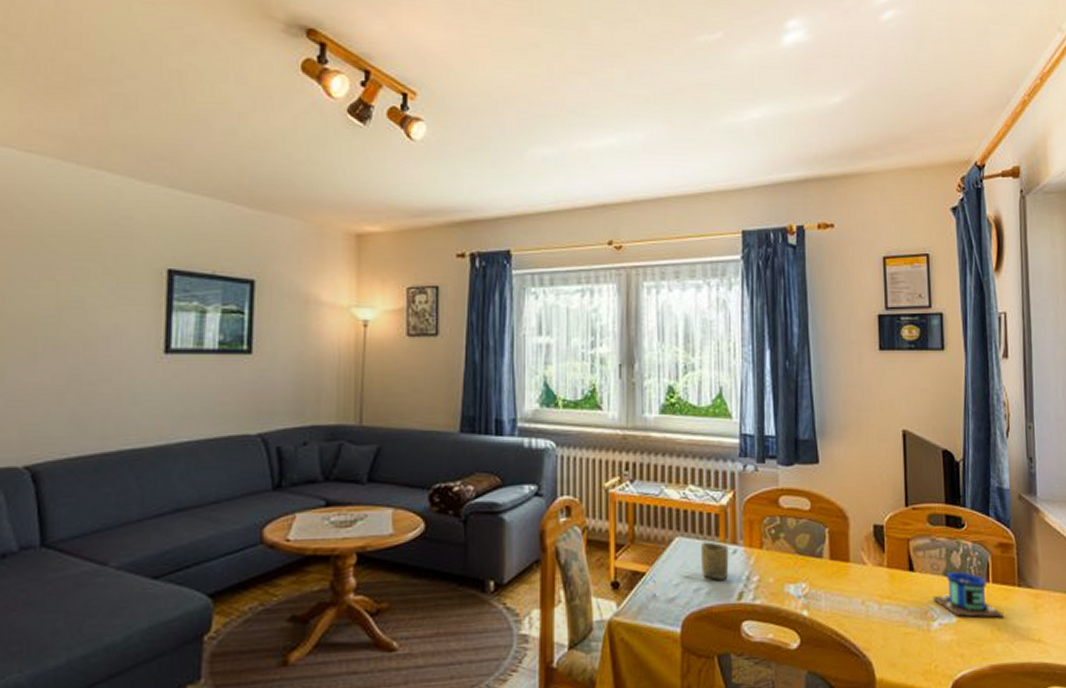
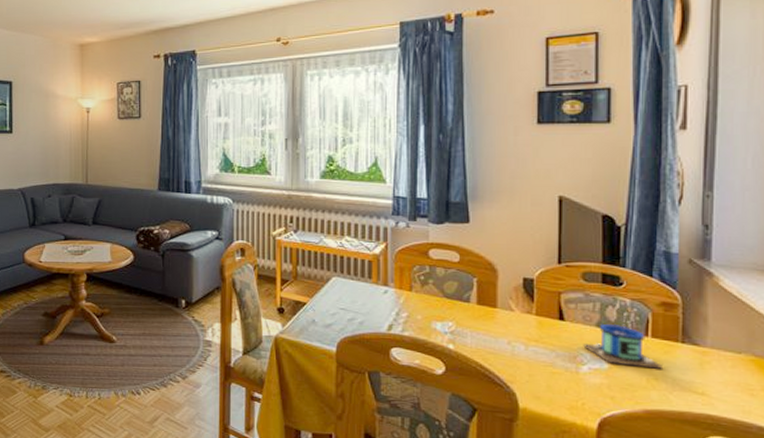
cup: present [700,541,729,580] -> none [354,282,380,313]

